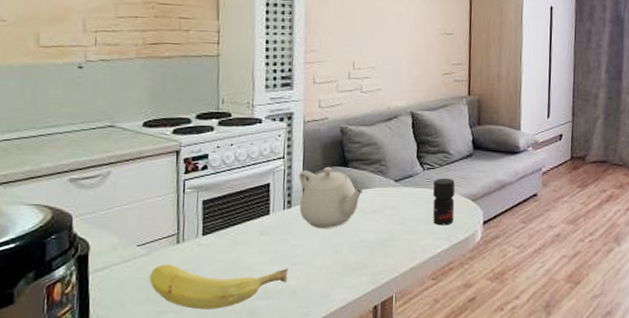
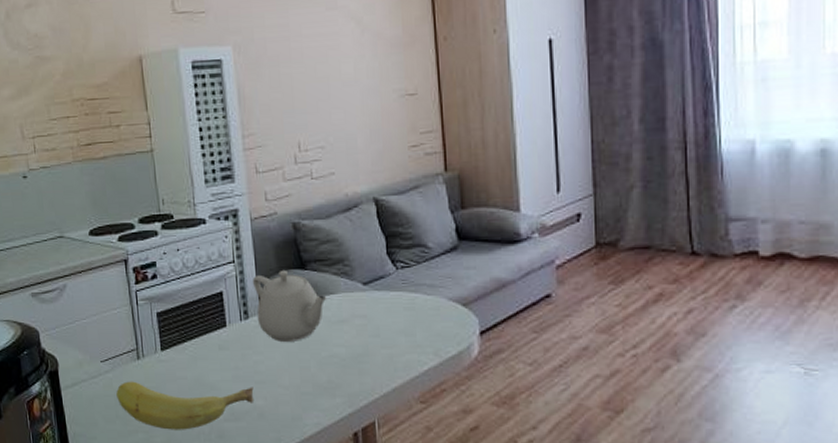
jar: present [433,178,455,226] -> none [411,278,441,337]

